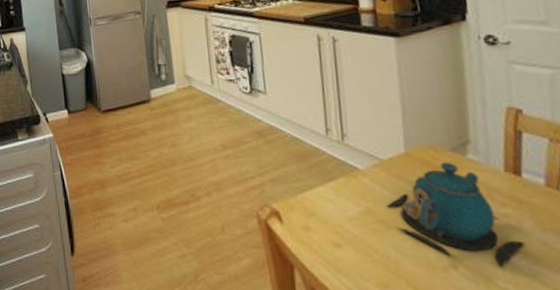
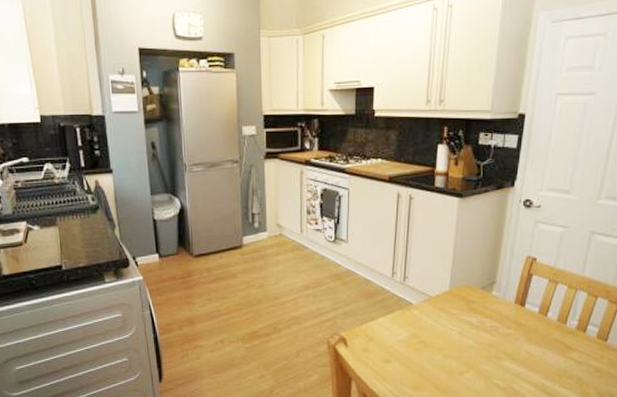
teapot: present [385,161,525,267] -> none [428,297,516,369]

